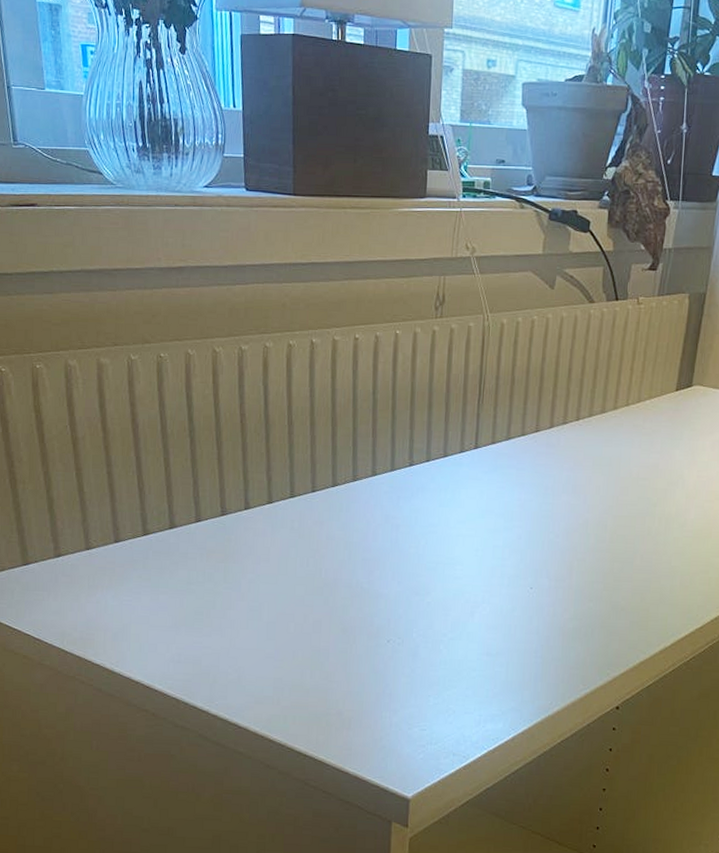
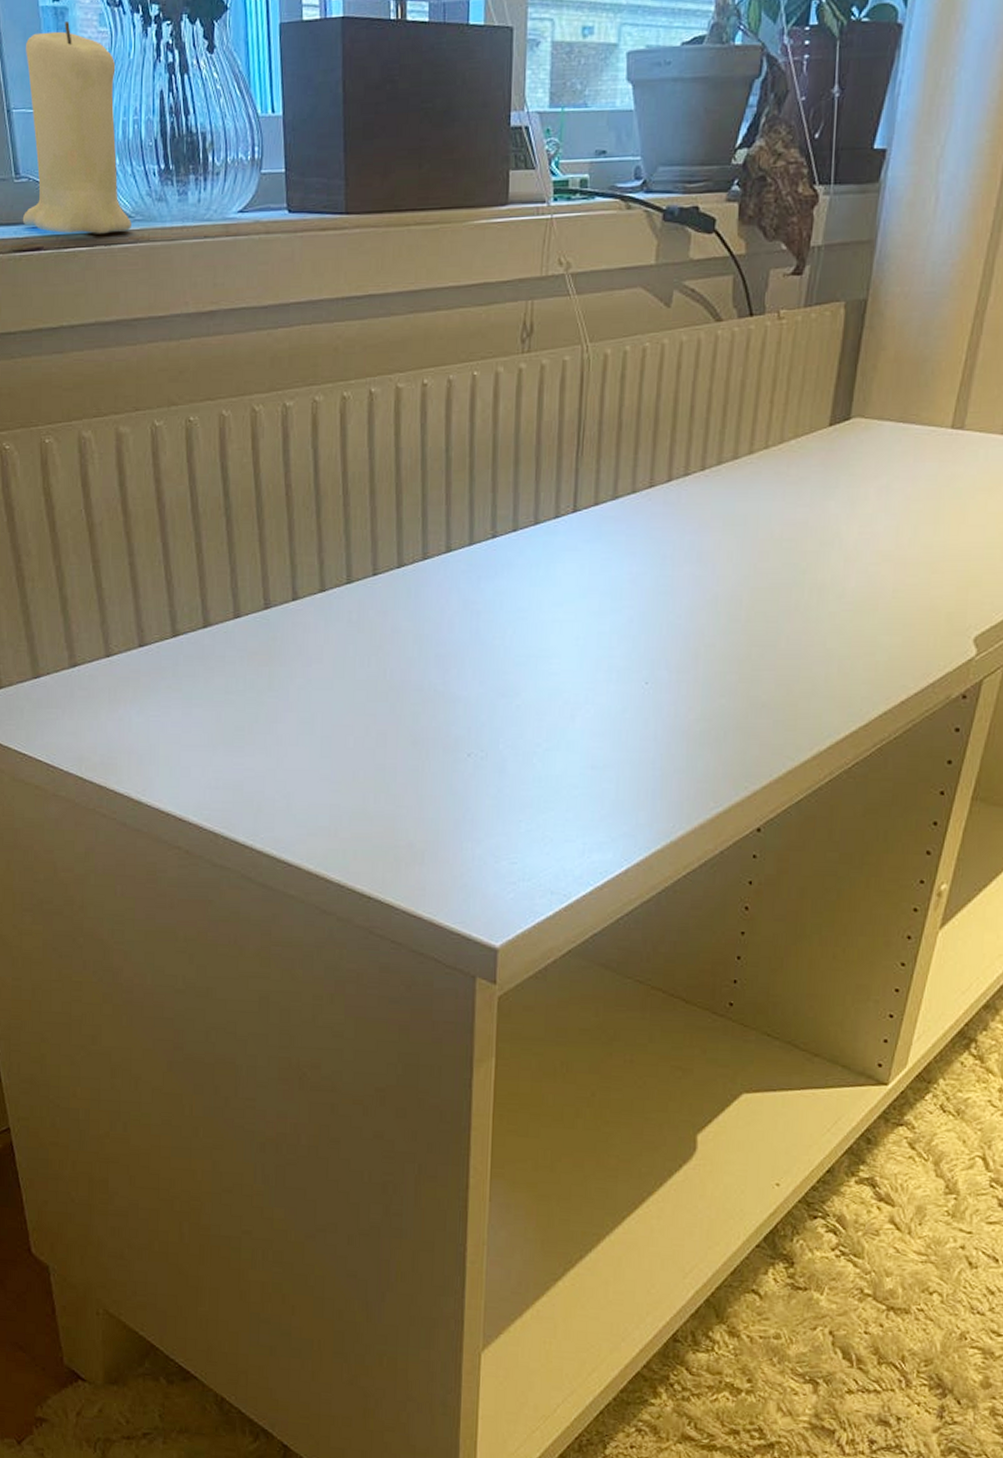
candle: none [19,17,113,197] -> present [22,21,131,234]

